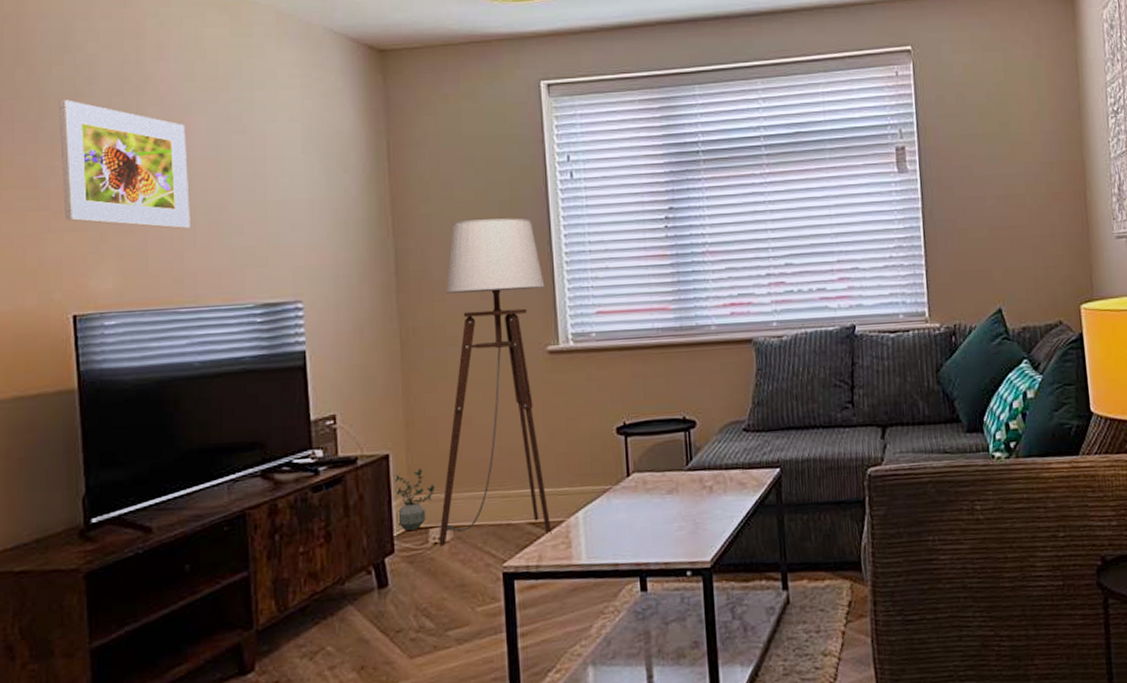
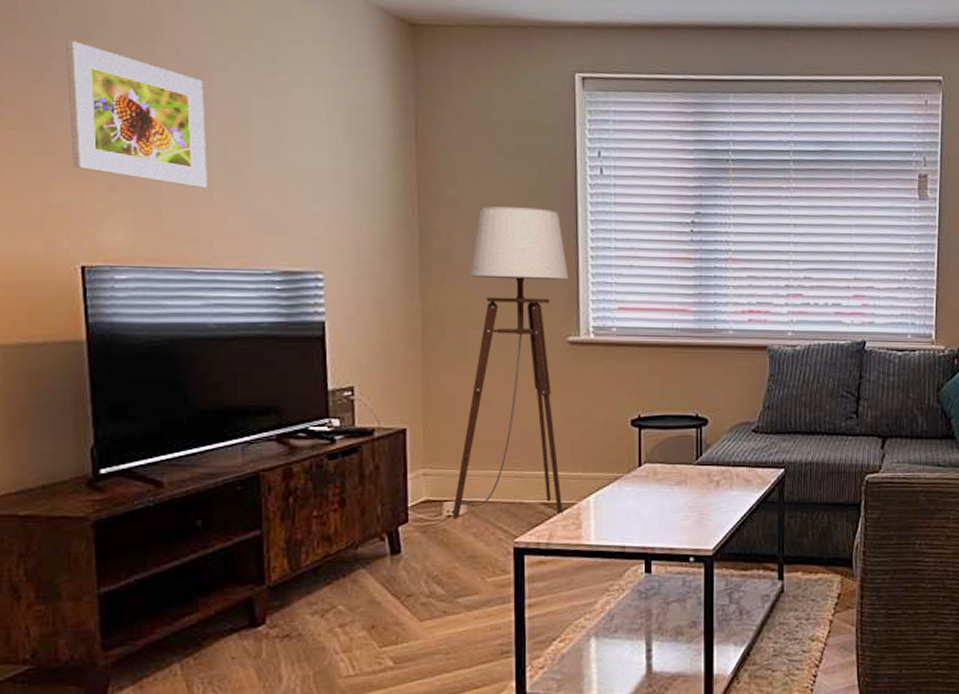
potted plant: present [394,468,436,530] -> none [410,444,451,502]

